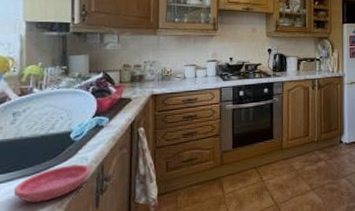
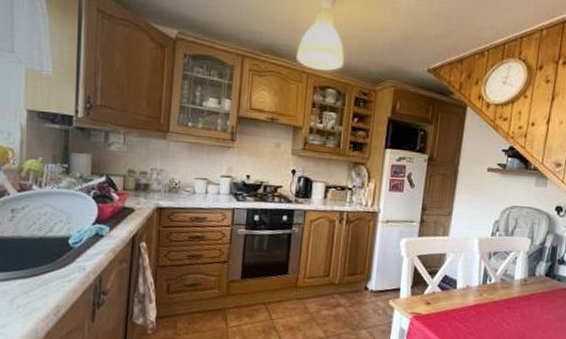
saucer: present [13,164,91,203] -> none [10,272,88,307]

